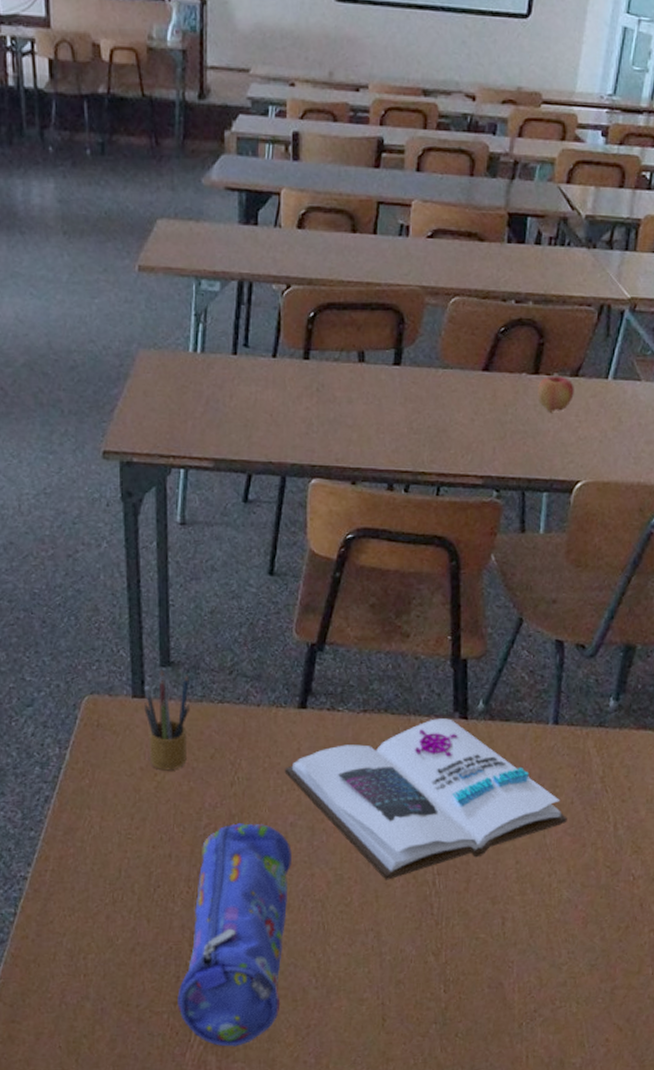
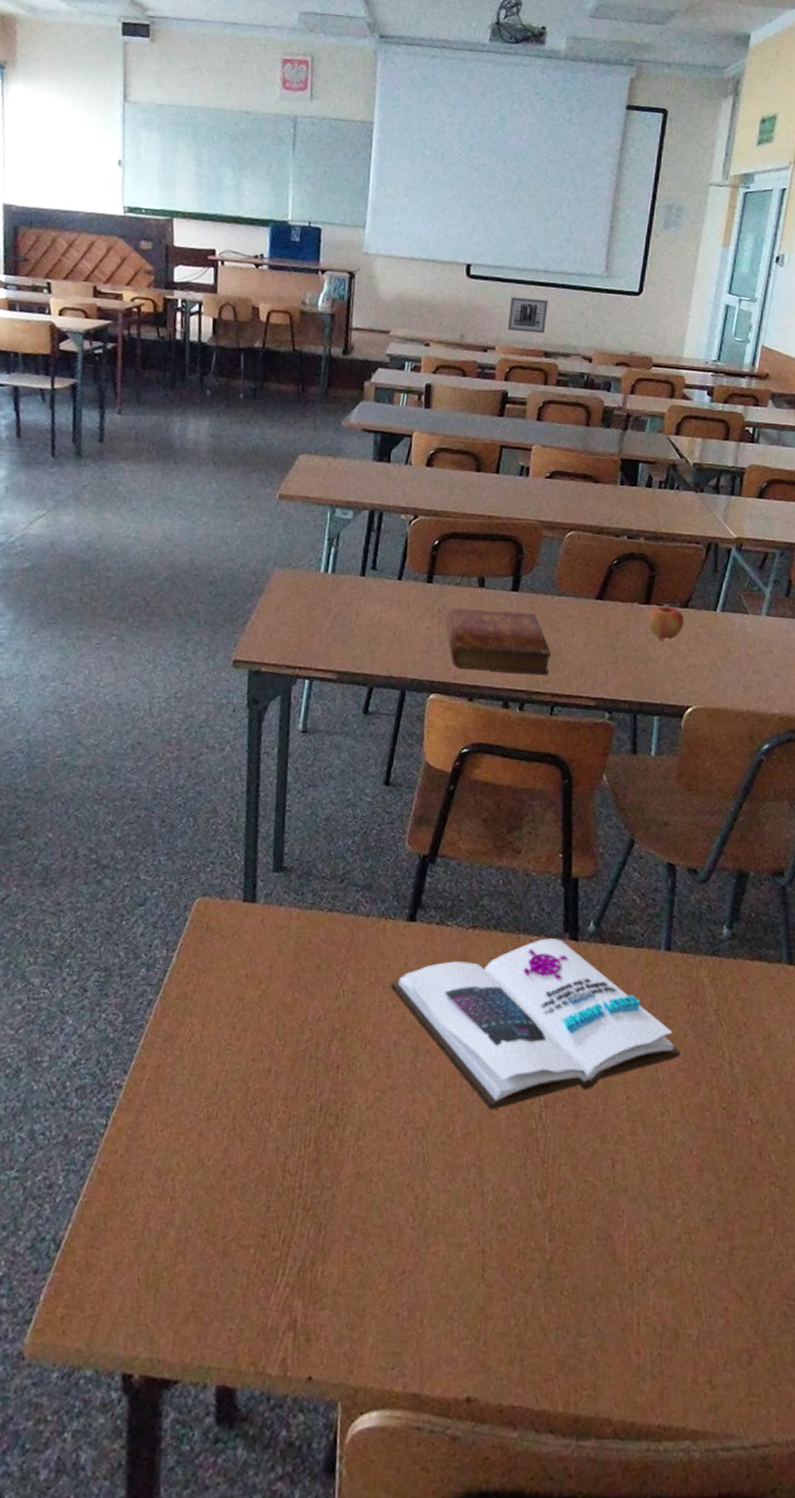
pencil box: present [144,668,189,771] -> none [254,873,301,980]
pencil case: present [177,823,292,1047] -> none [265,1039,394,1291]
bible: none [325,385,436,453] -> present [446,607,551,675]
wall art: none [381,23,426,68] -> present [507,297,549,334]

